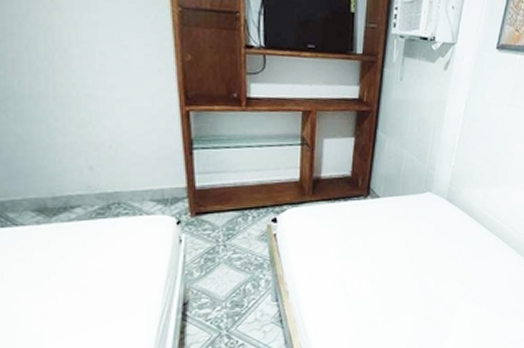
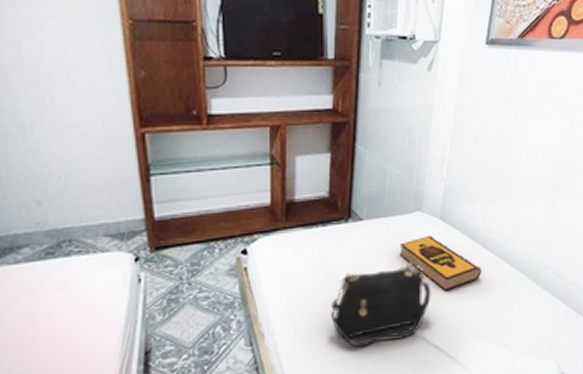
handbag: none [346,235,435,307] -> present [330,262,431,348]
hardback book: none [409,213,479,262] -> present [399,234,481,291]

